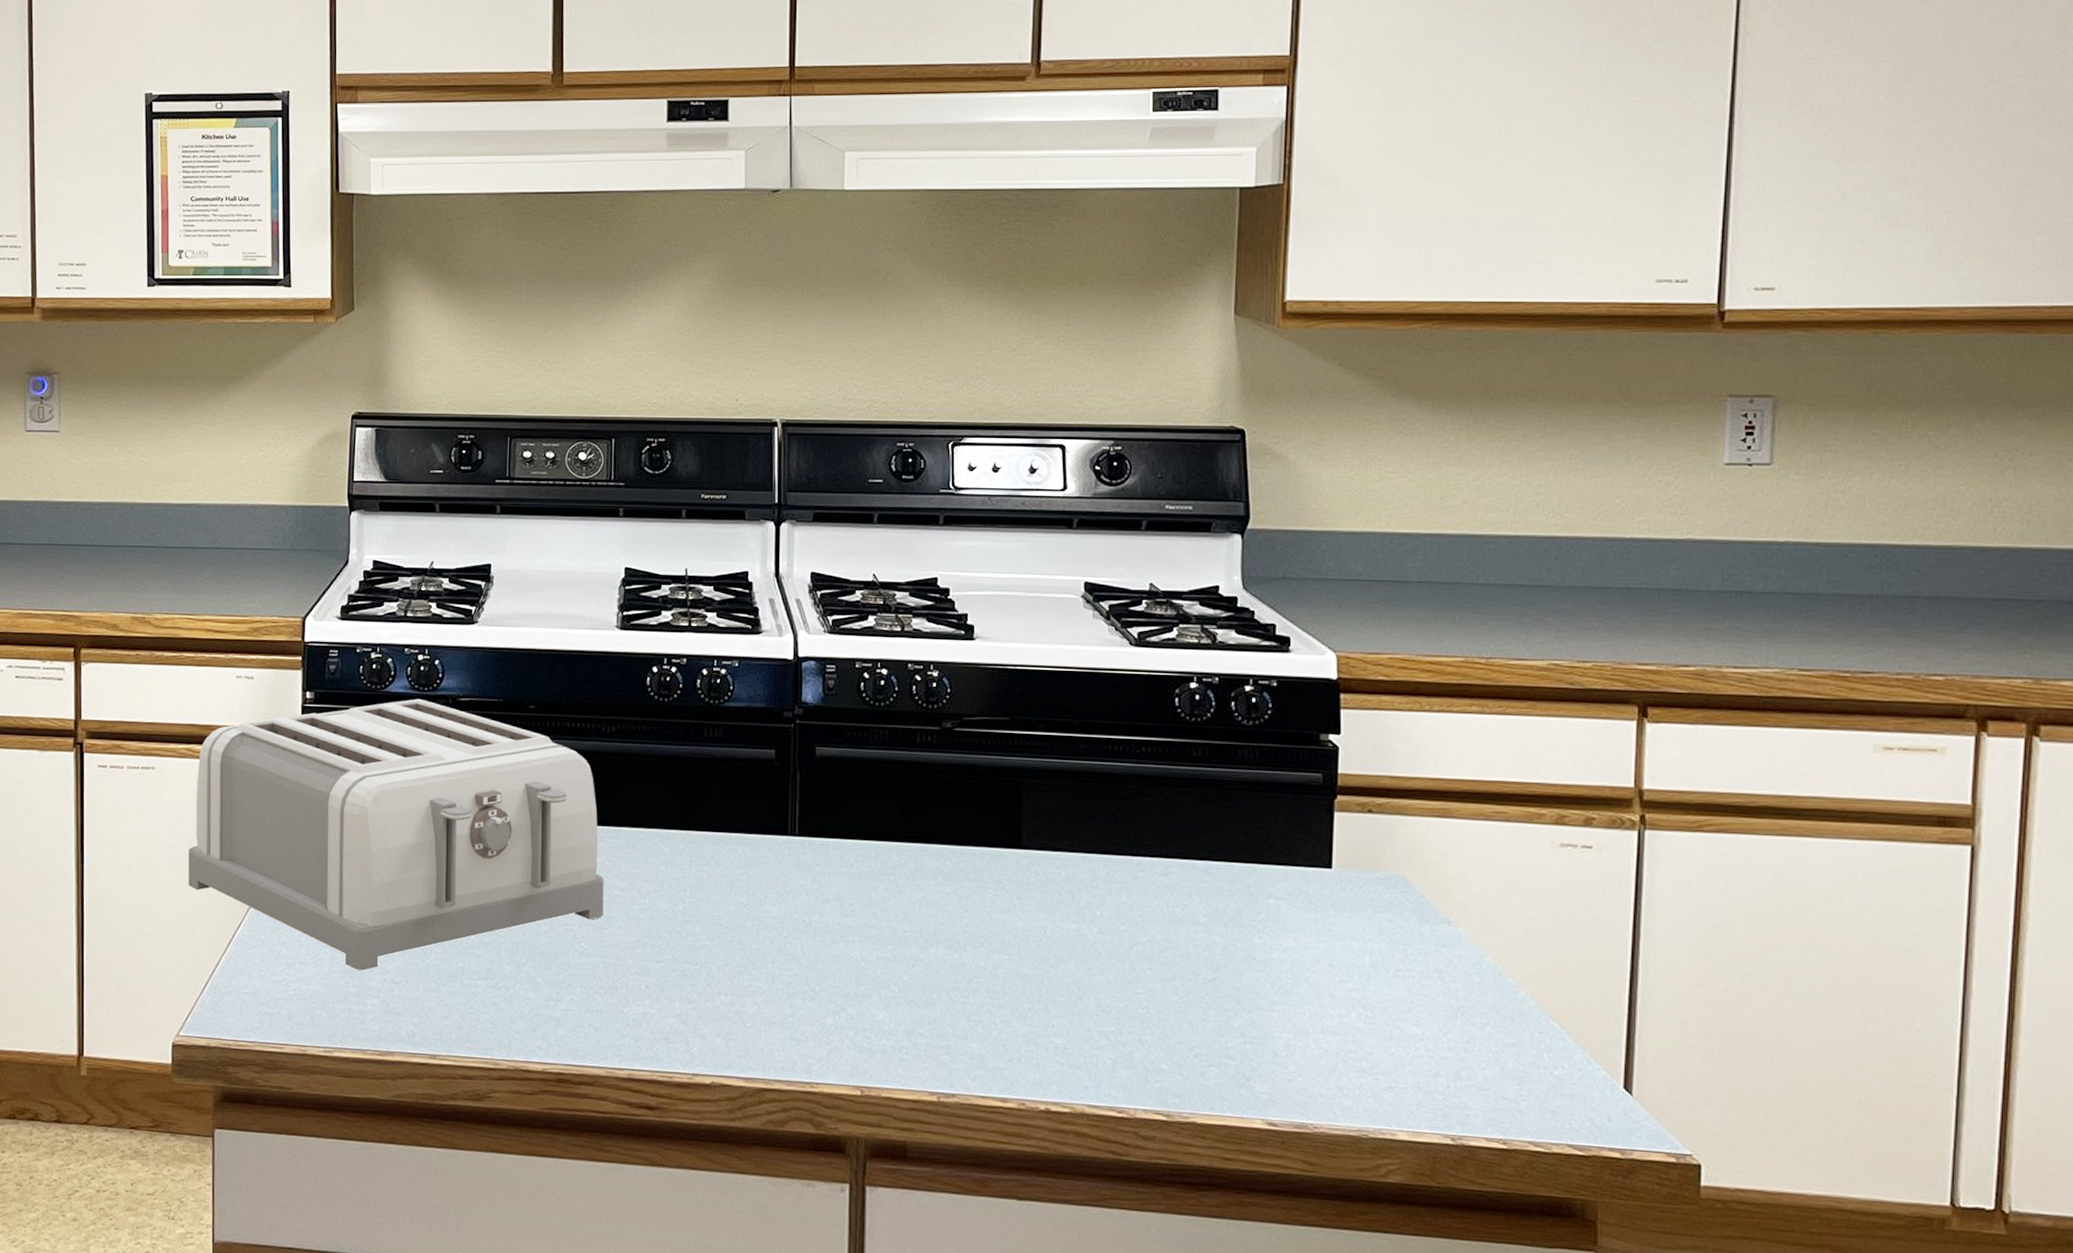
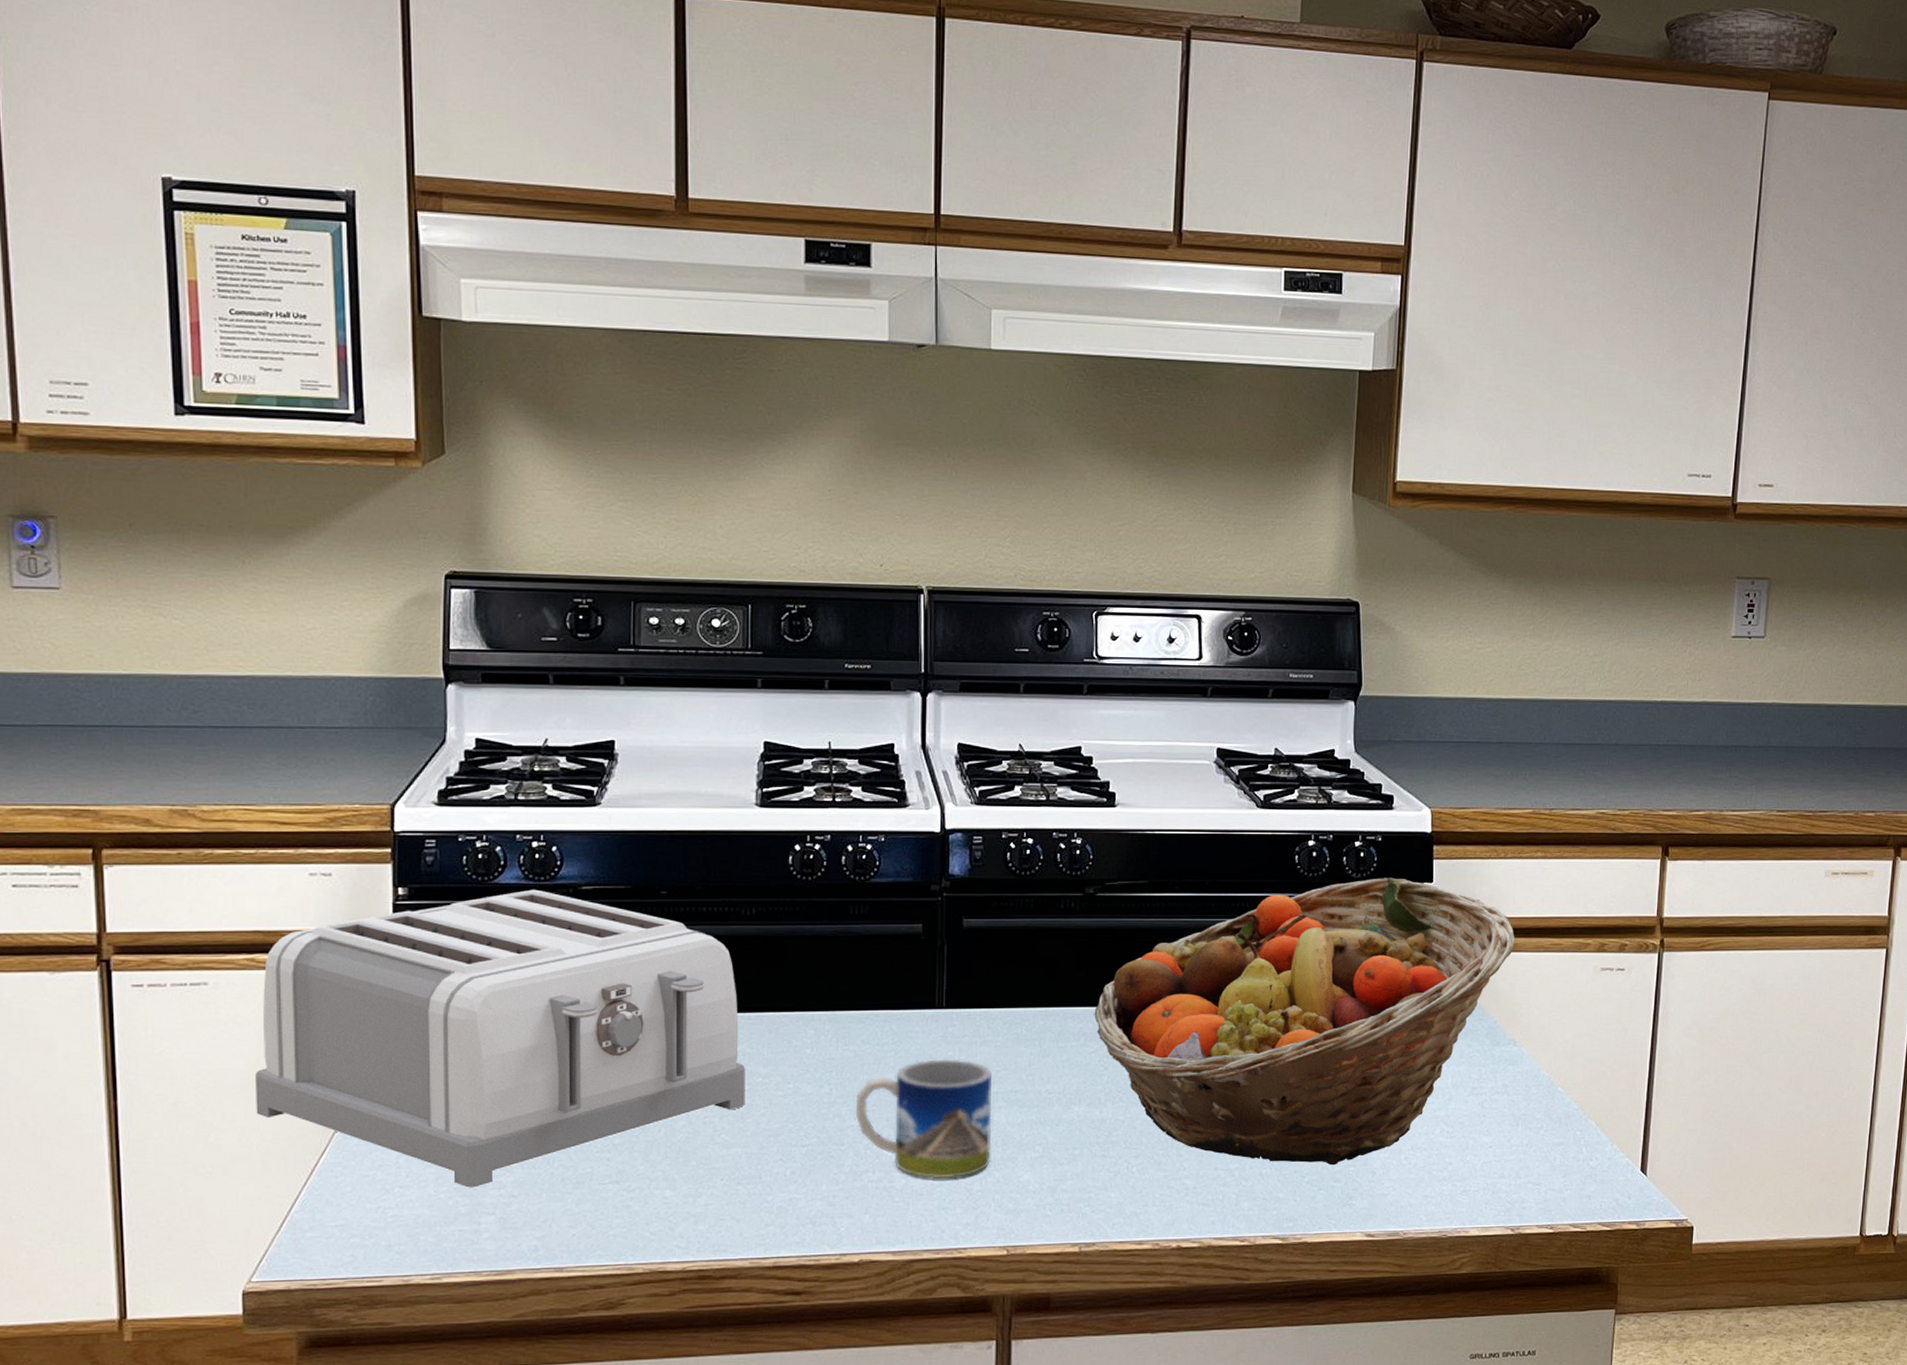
mug: none [708,886,846,1010] -> present [855,1059,993,1179]
fruit basket: none [952,726,1447,1041] -> present [1094,878,1516,1166]

